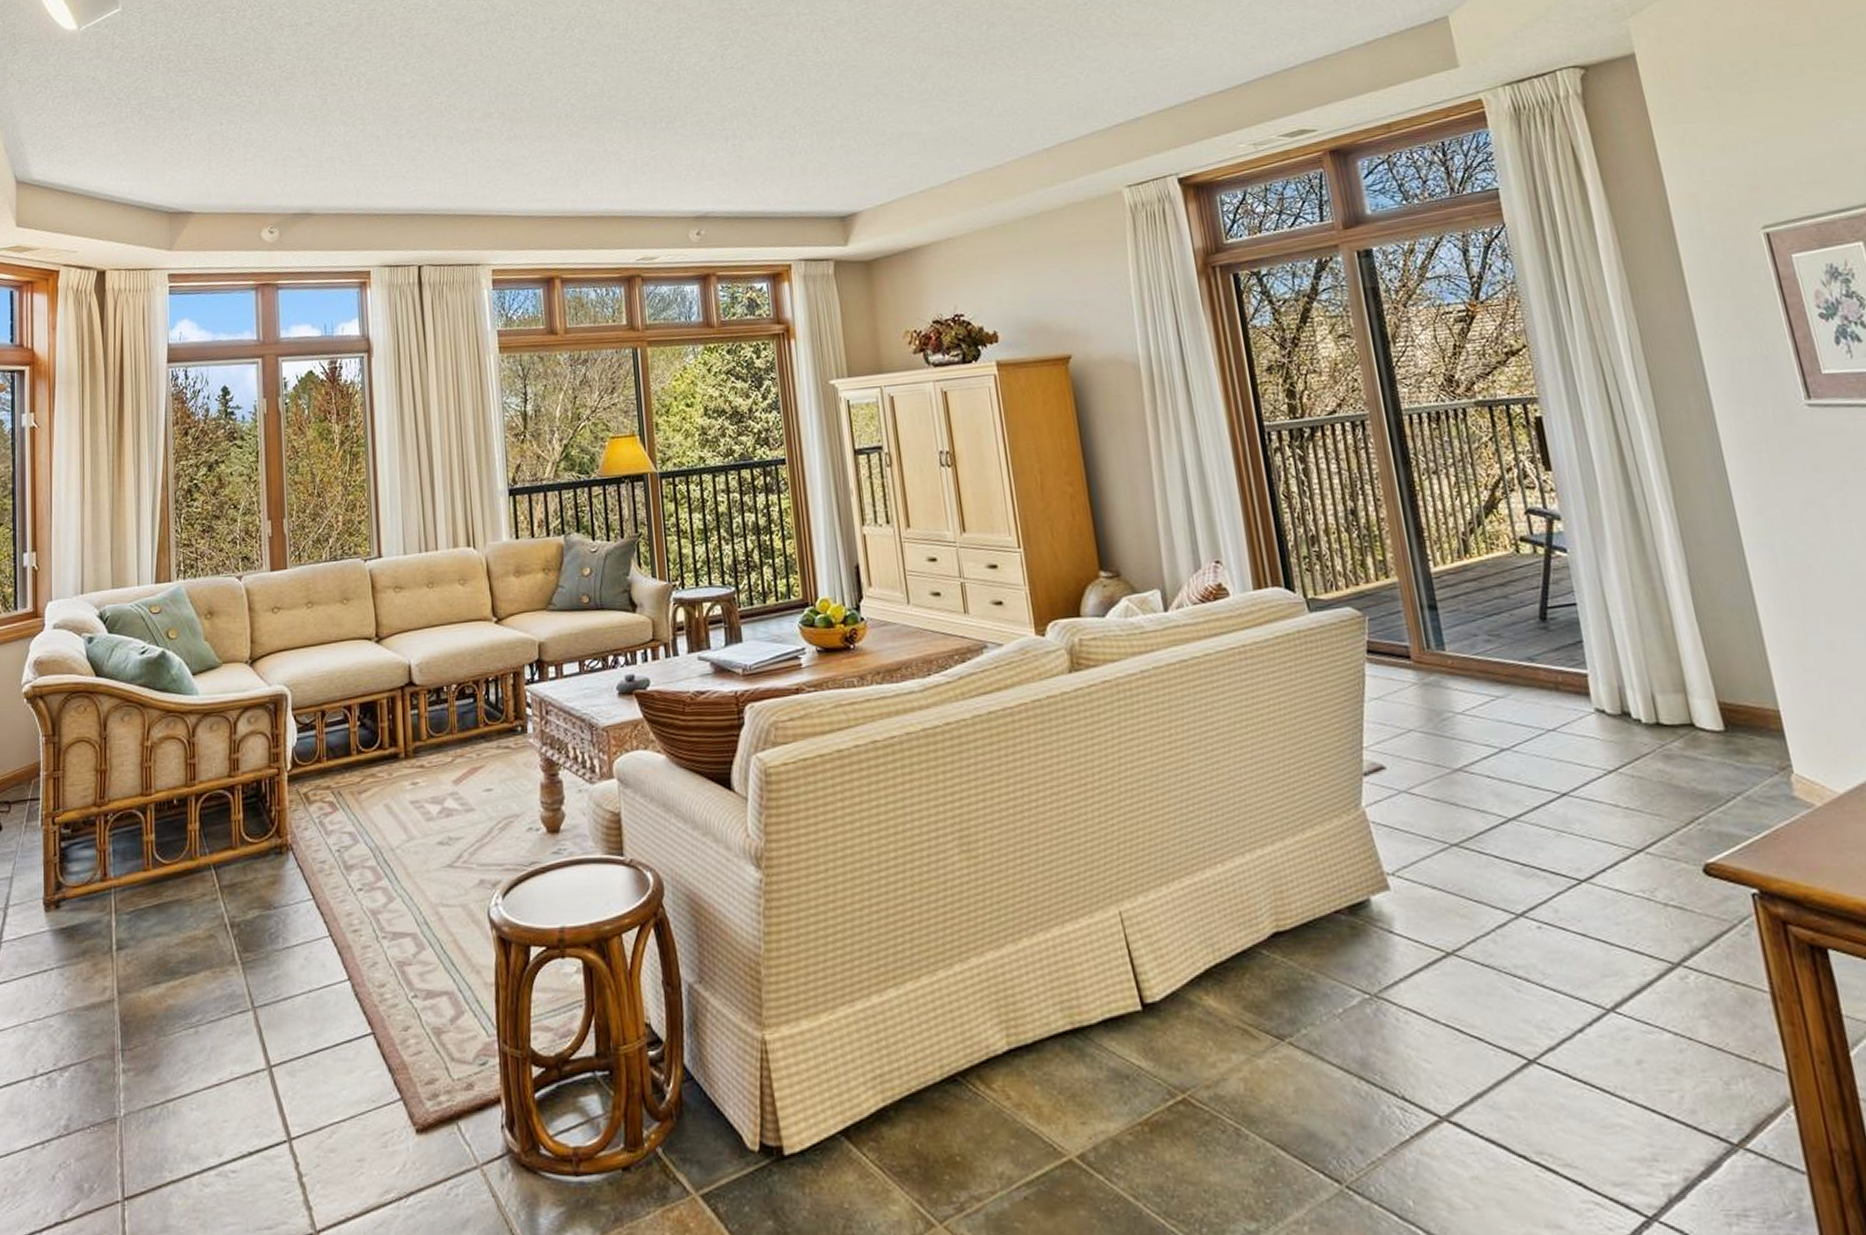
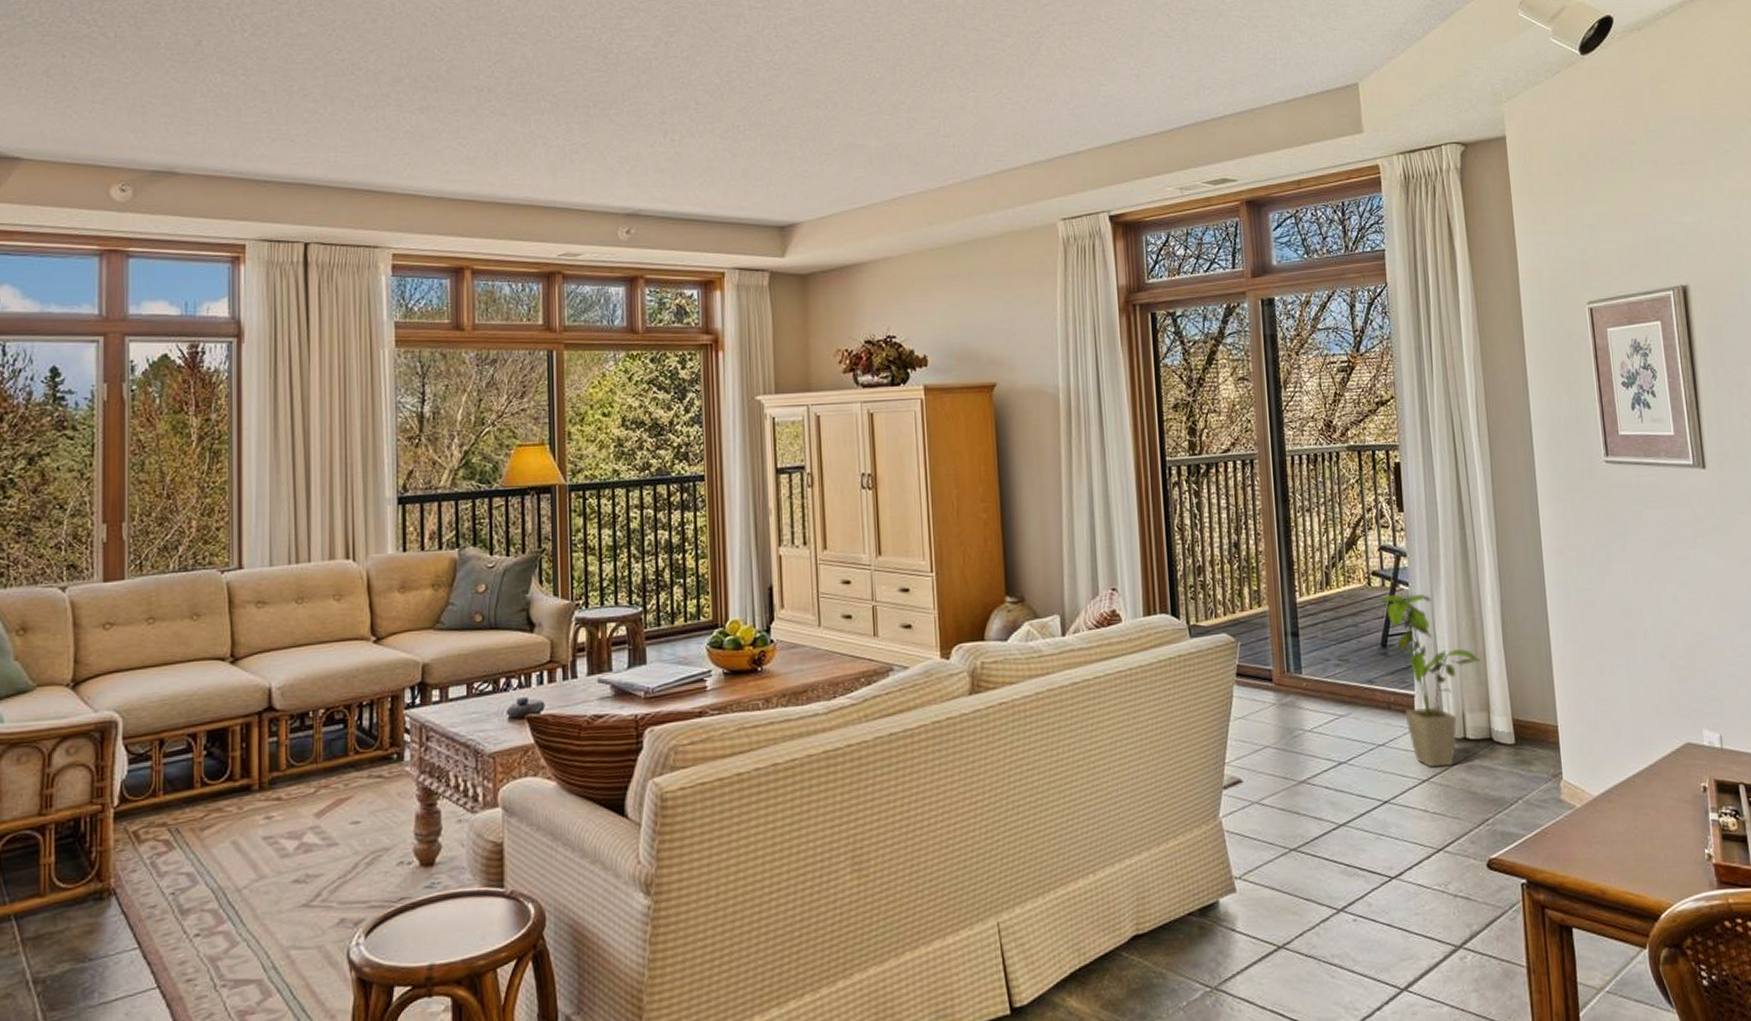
house plant: none [1535,560,1669,757] -> present [1382,593,1481,768]

